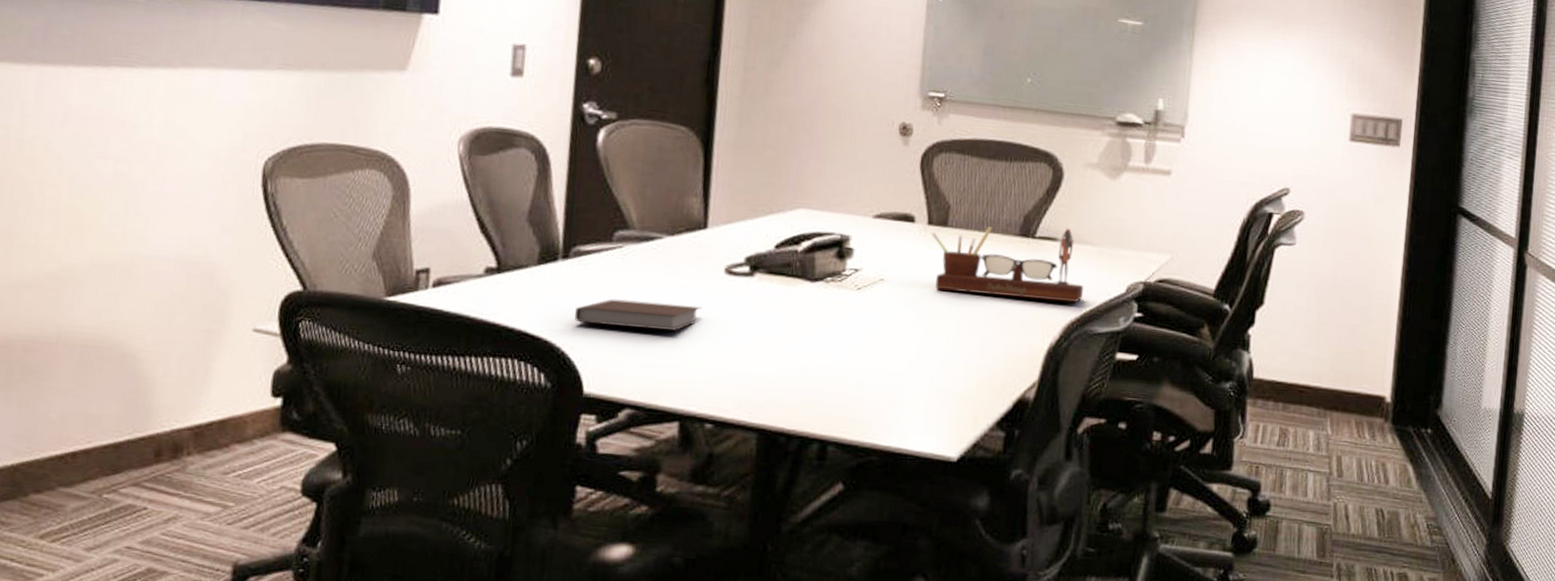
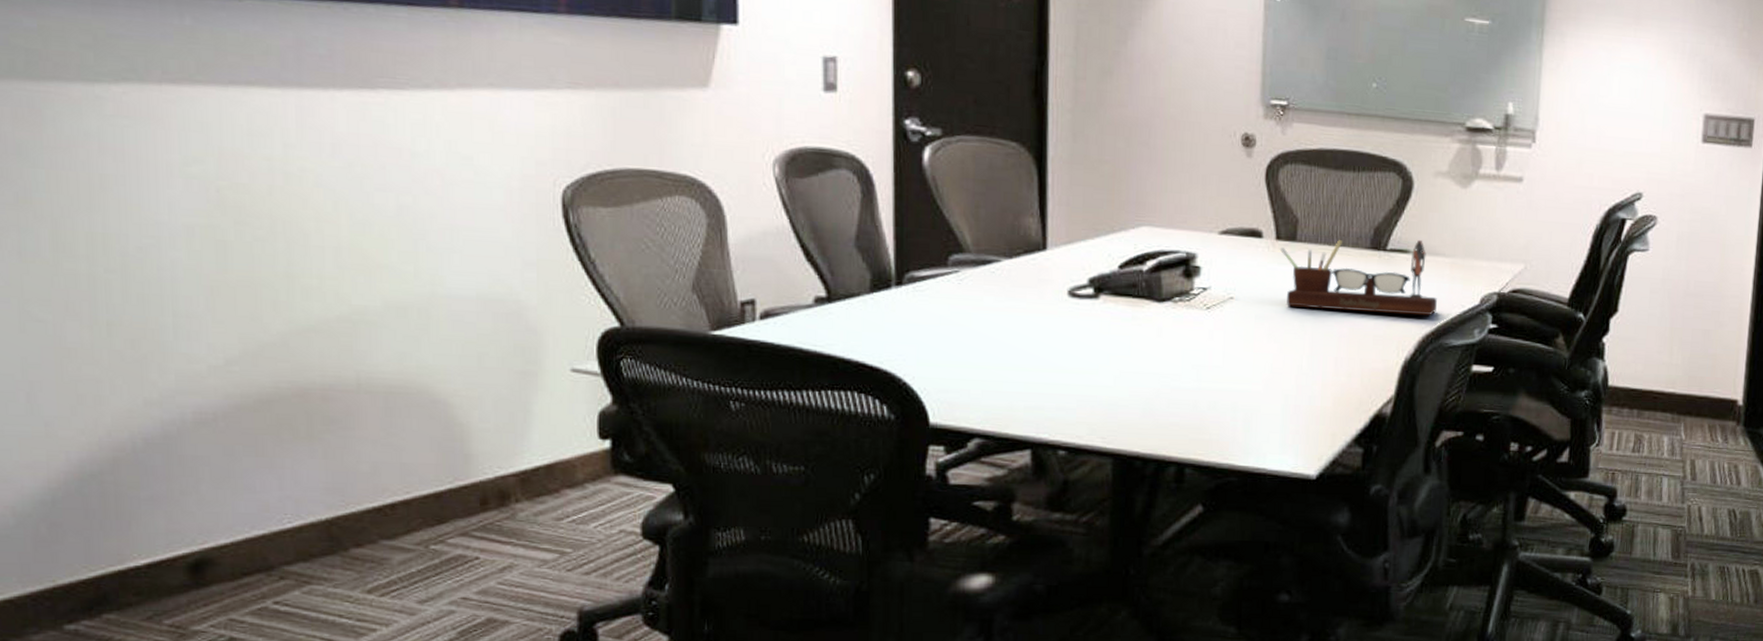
notebook: present [574,299,702,331] -> none [914,326,1047,357]

